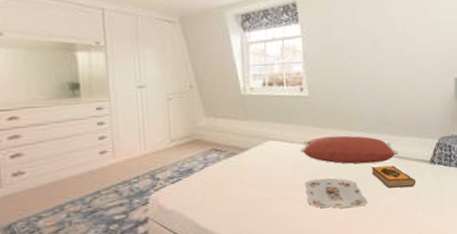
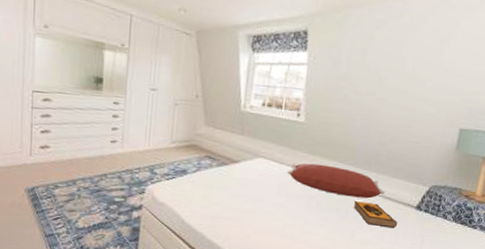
serving tray: present [305,178,368,208] -> none [286,201,345,237]

